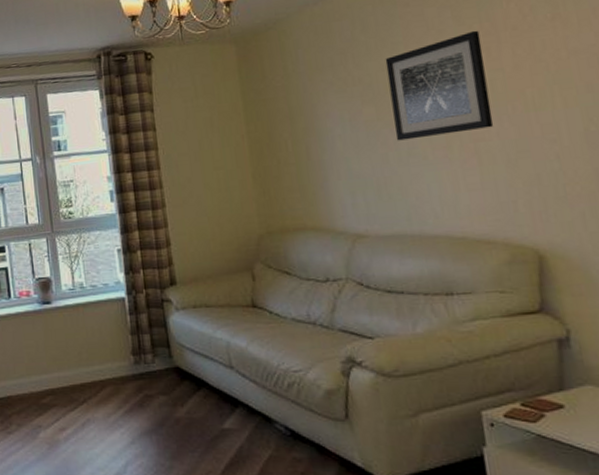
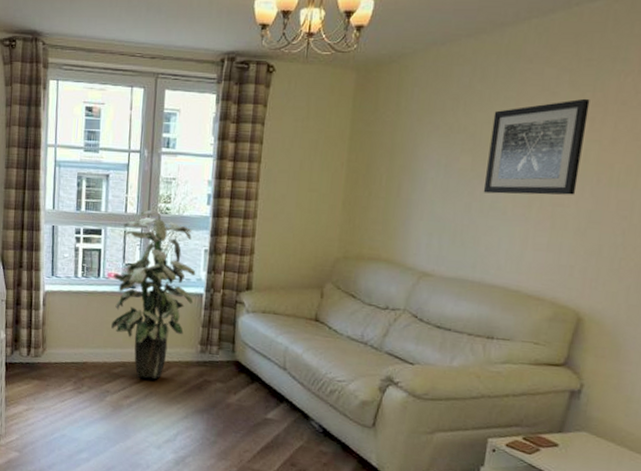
indoor plant: none [24,217,116,404] -> present [111,210,196,379]

